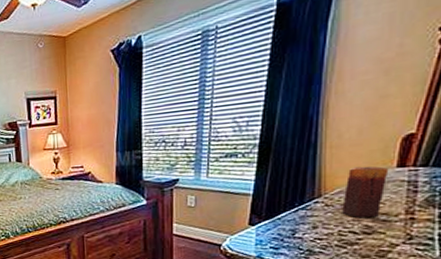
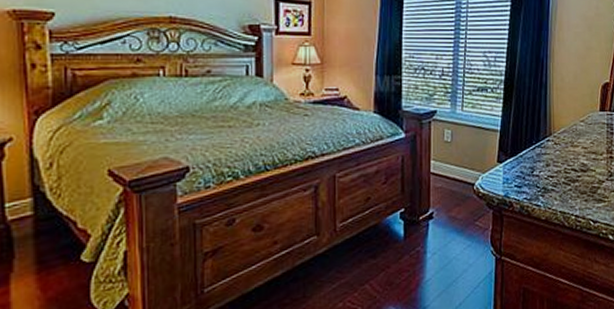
candle: present [342,166,389,218] -> none [566,108,595,156]

